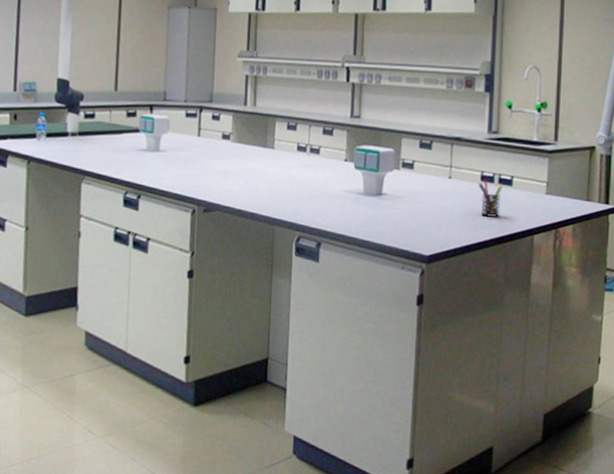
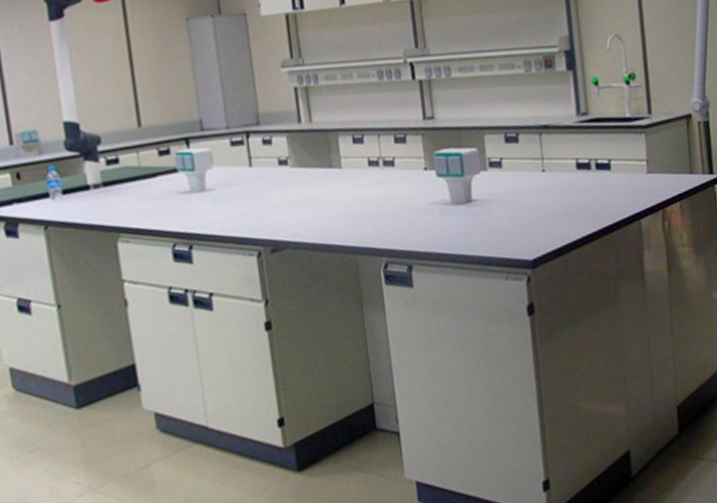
pen holder: present [478,180,504,217] -> none [574,167,602,208]

